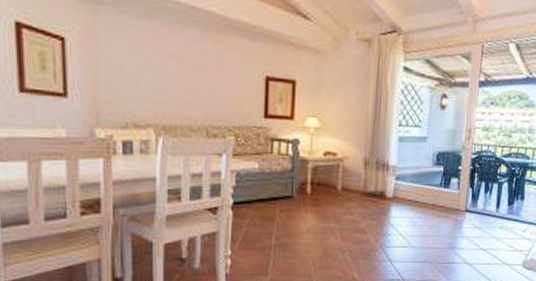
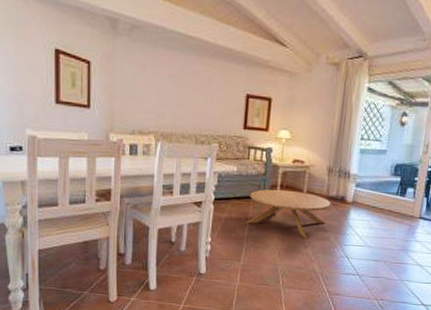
coffee table: none [272,187,370,244] -> present [245,189,331,239]

